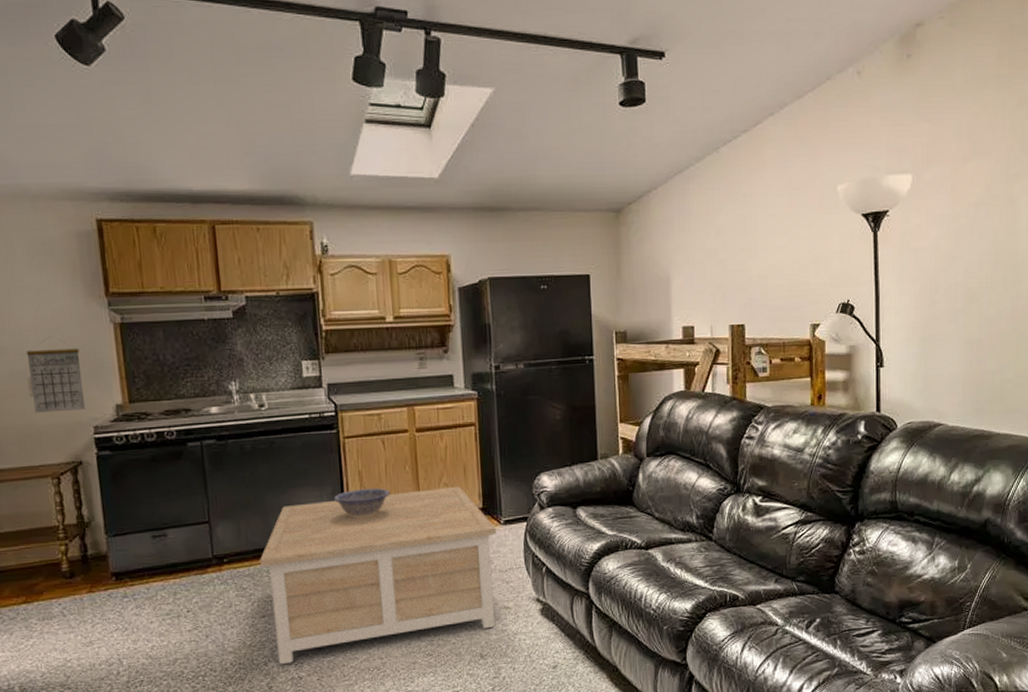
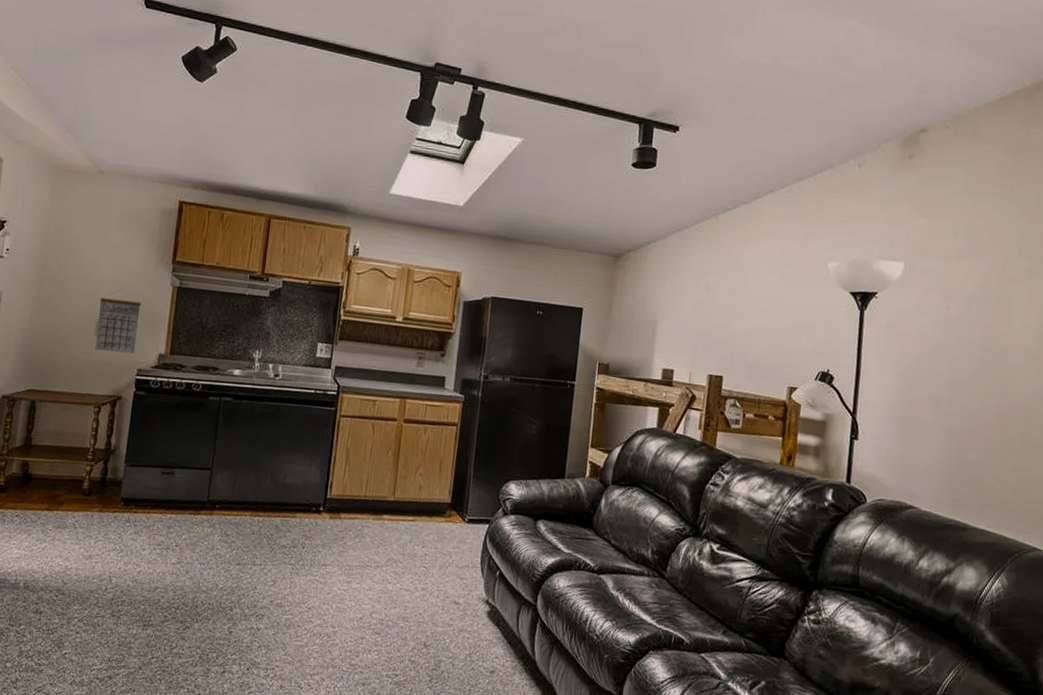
coffee table: present [260,486,498,665] -> none [242,467,461,620]
decorative bowl: present [333,487,391,519] -> none [320,464,371,492]

